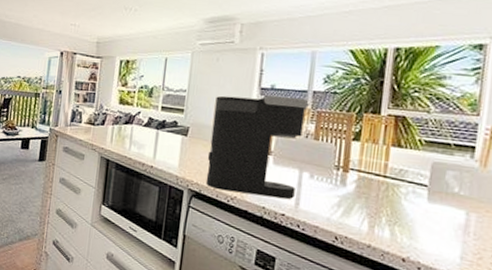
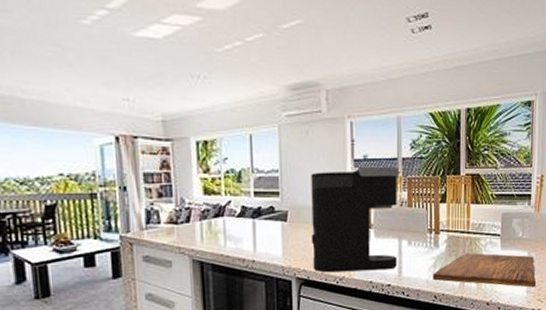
cutting board: none [335,198,476,255] -> present [432,253,537,288]

